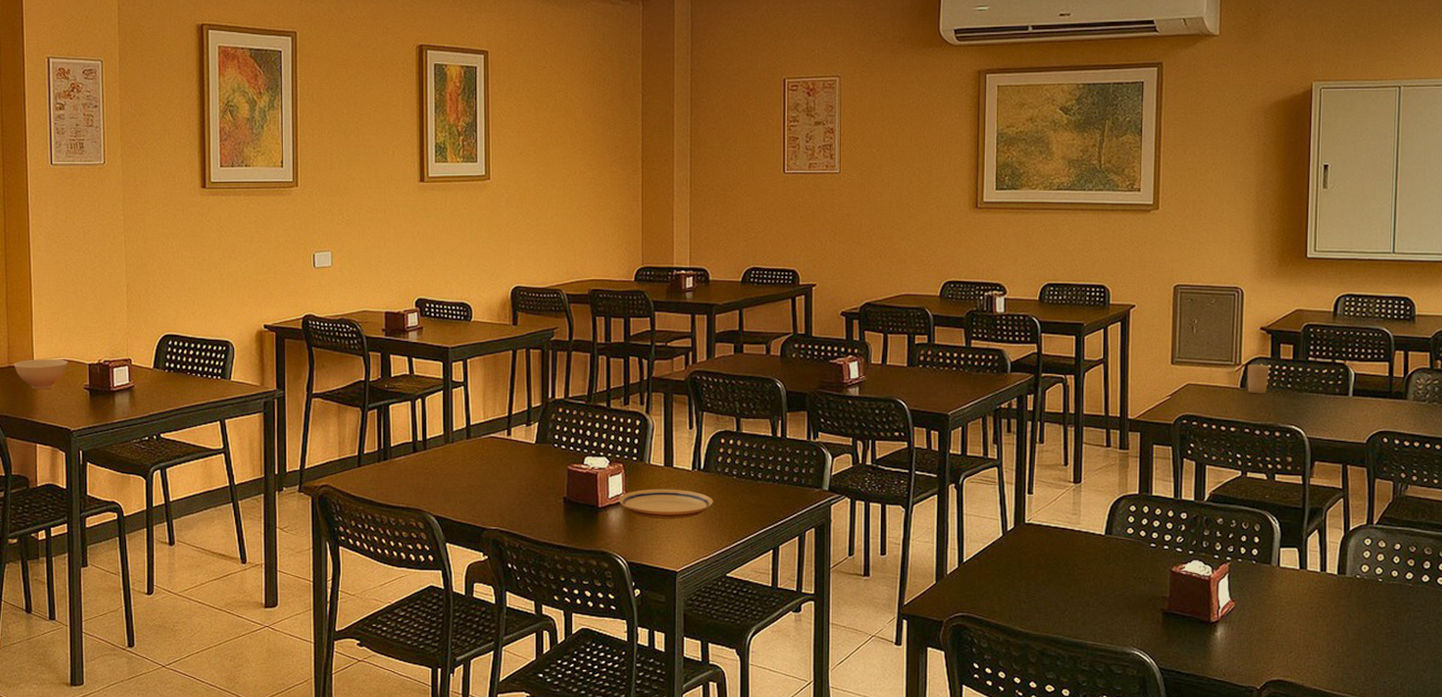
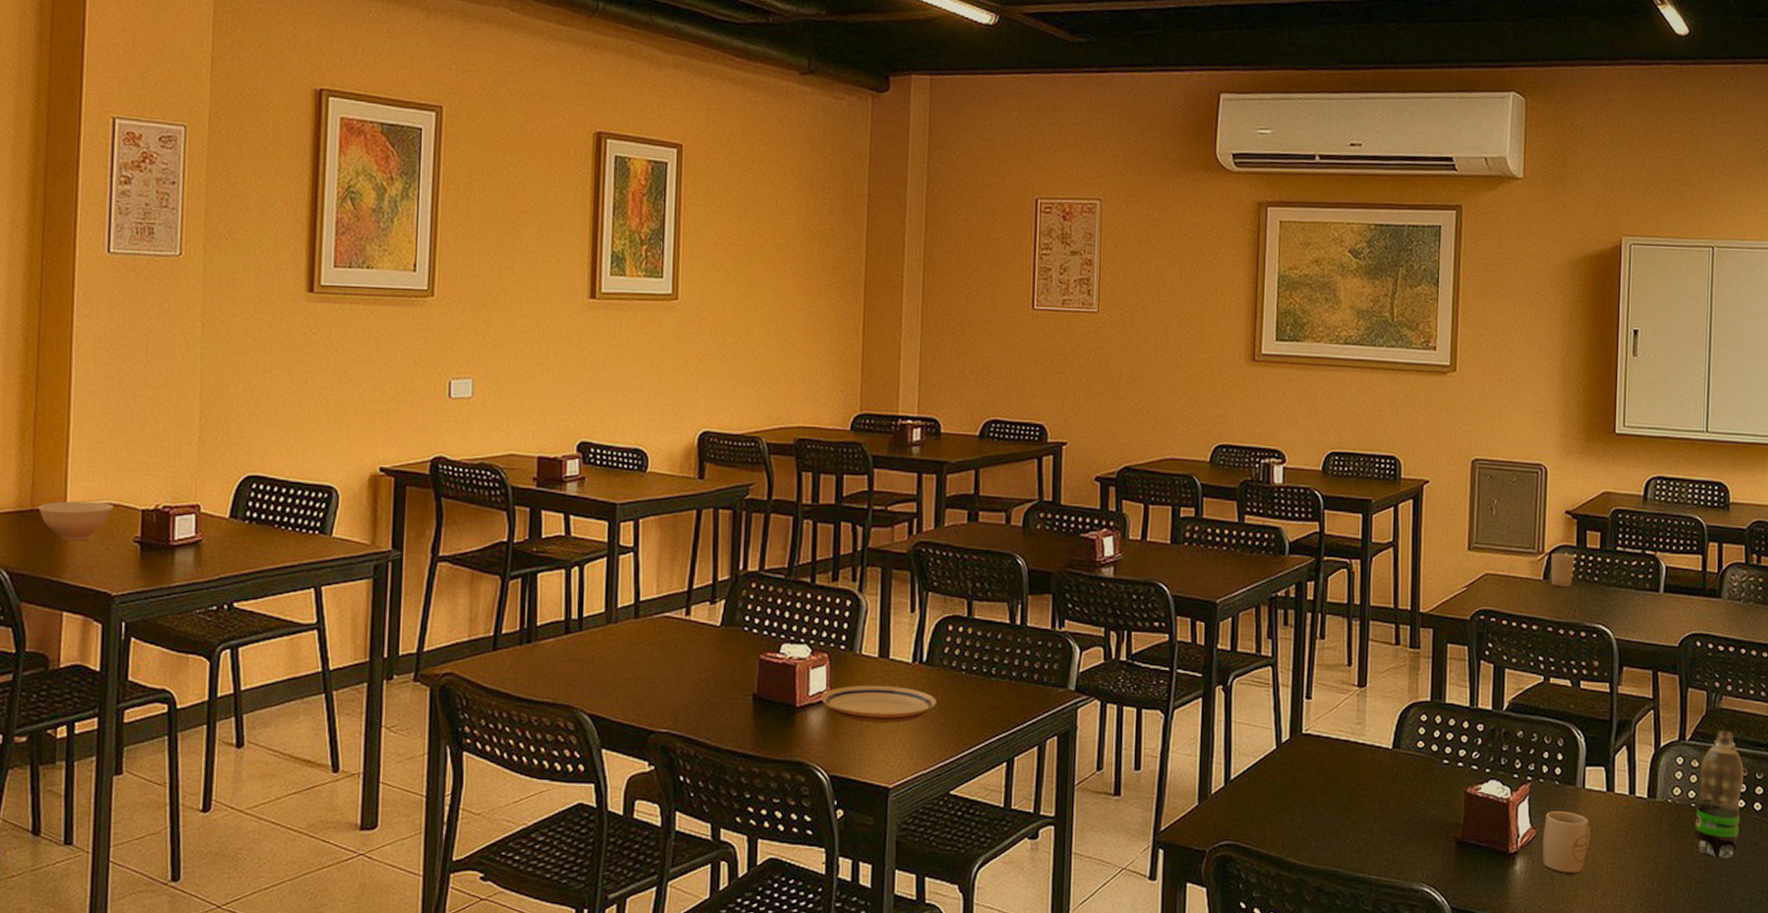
mug: none [1241,586,1285,640] -> present [1542,811,1590,874]
bottle: none [1381,515,1428,626] -> present [1694,730,1744,858]

